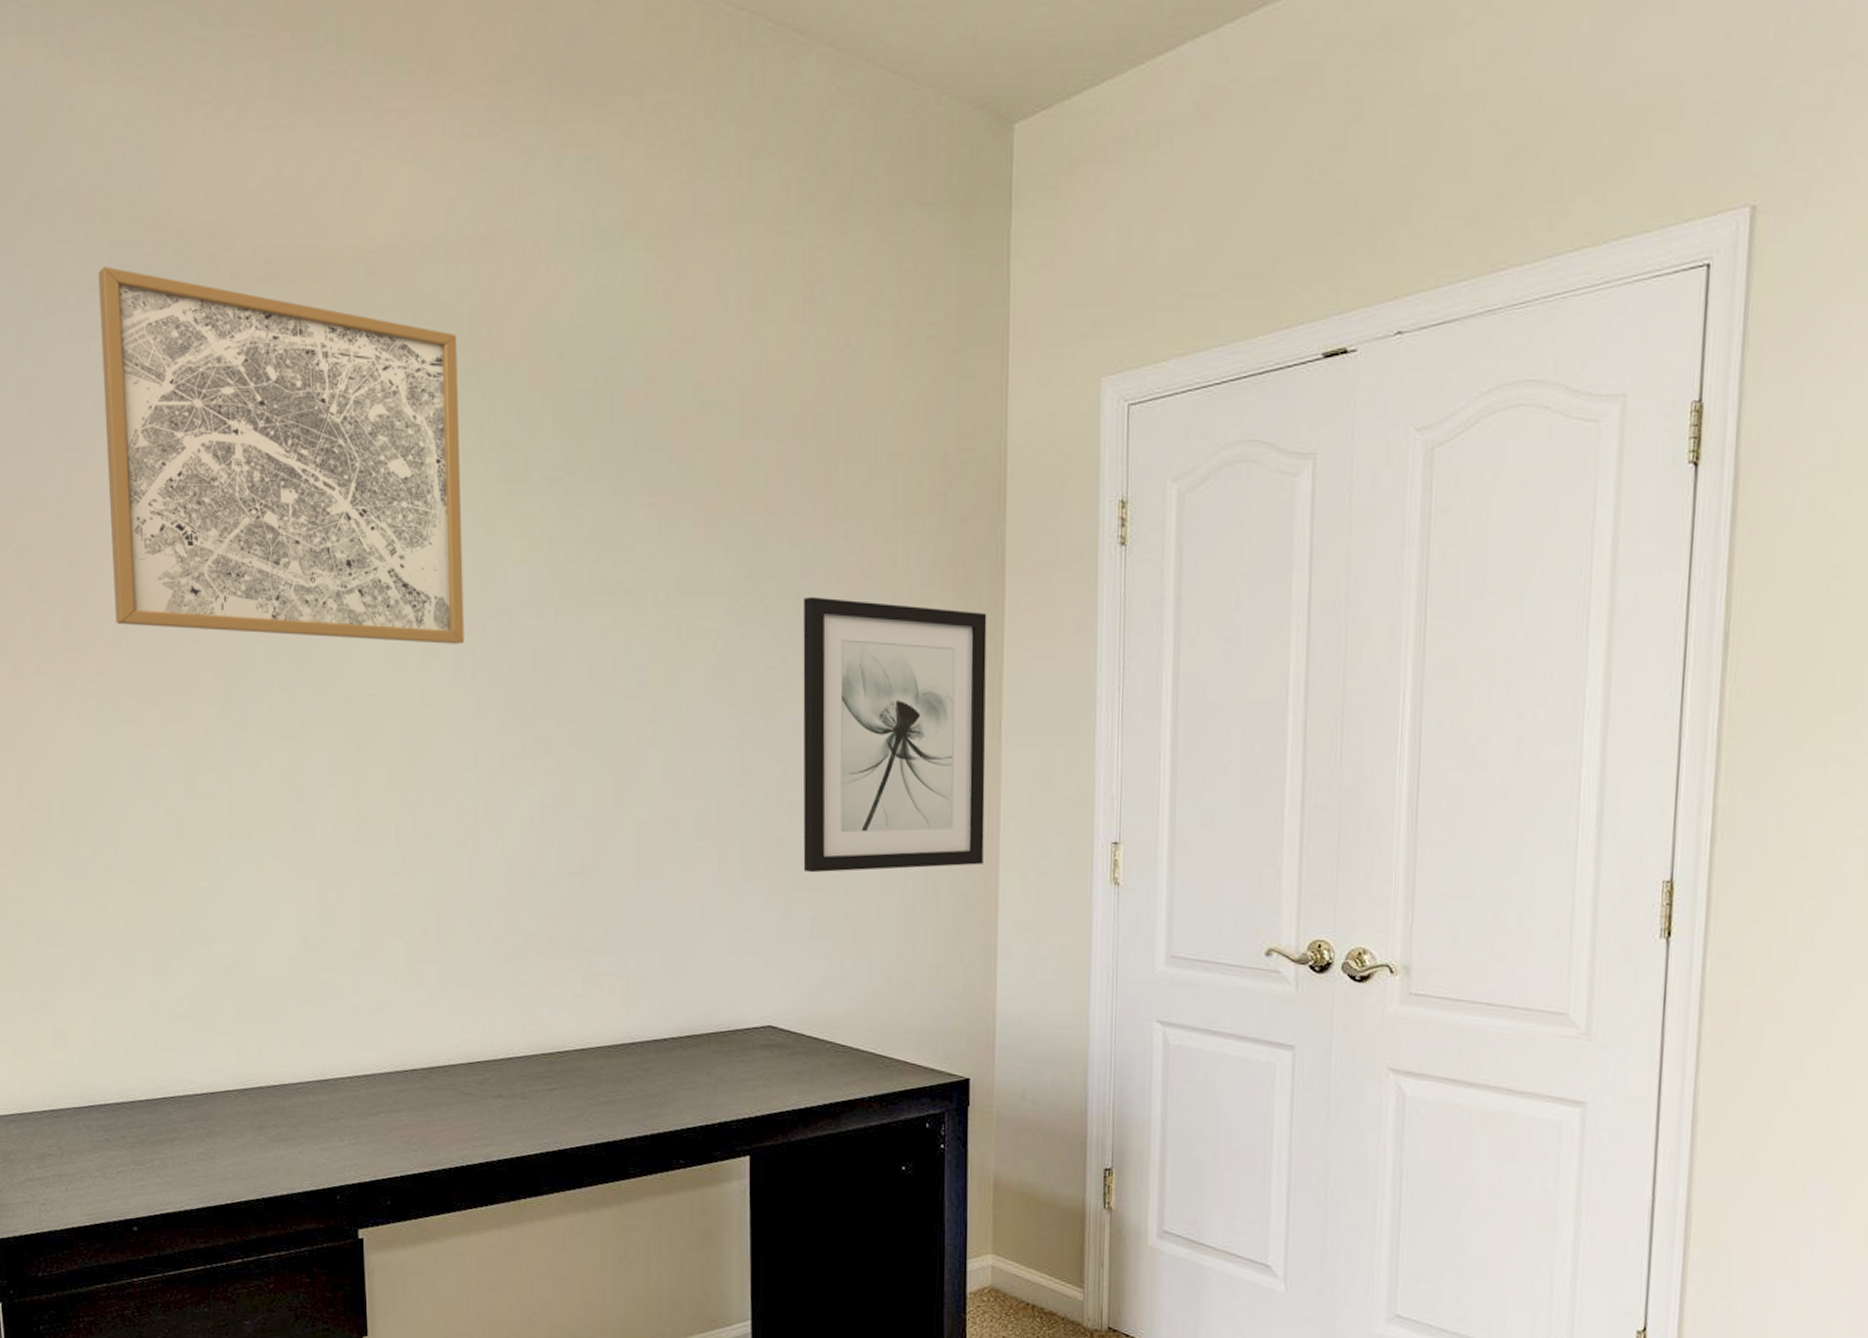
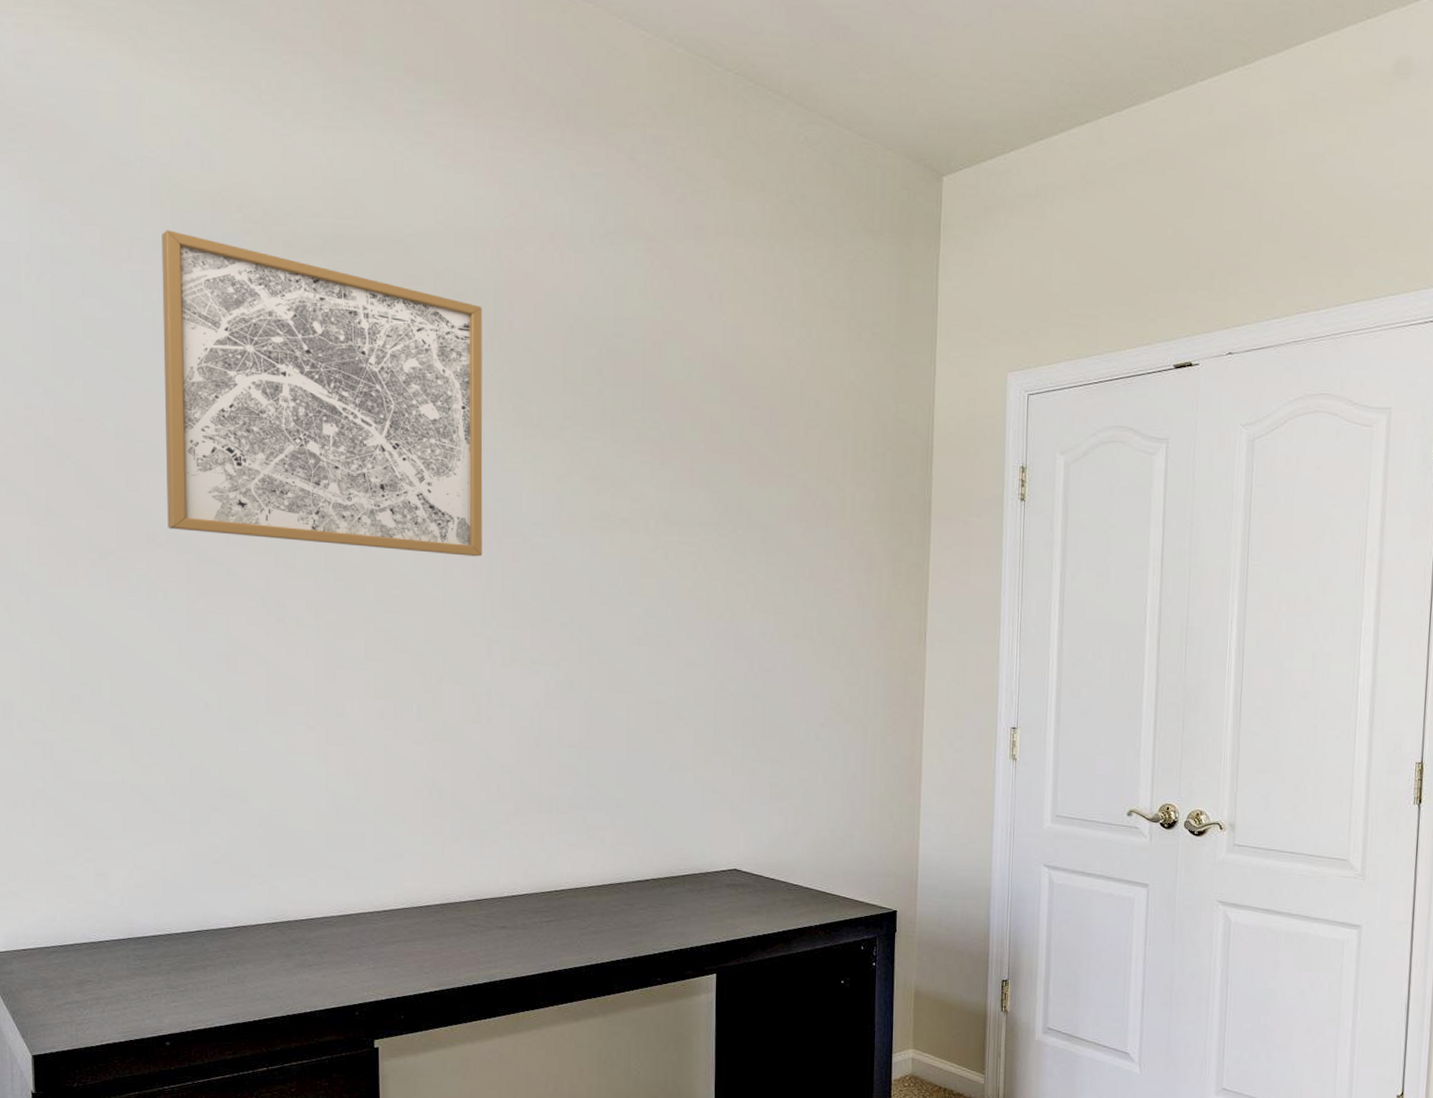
wall art: present [803,596,987,873] -> none [765,530,916,748]

